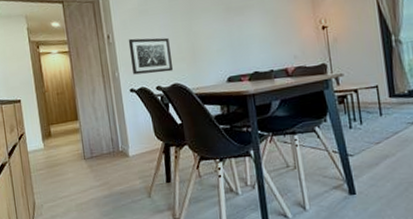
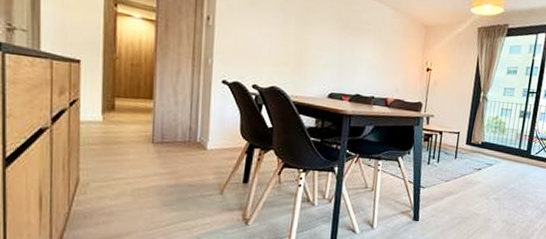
wall art: present [128,37,174,75] -> none [229,27,277,73]

